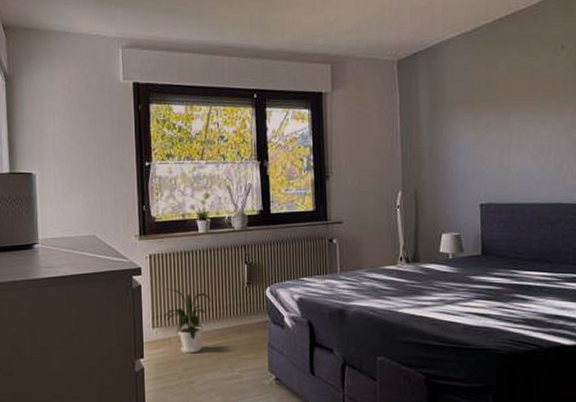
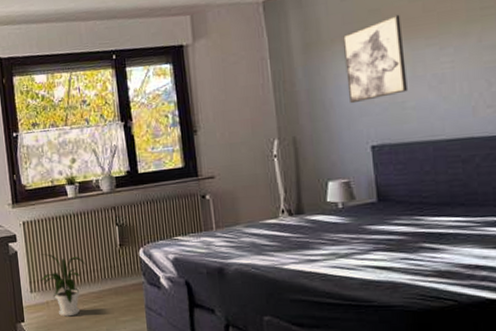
wall art: none [464,88,513,164] -> present [343,14,408,104]

